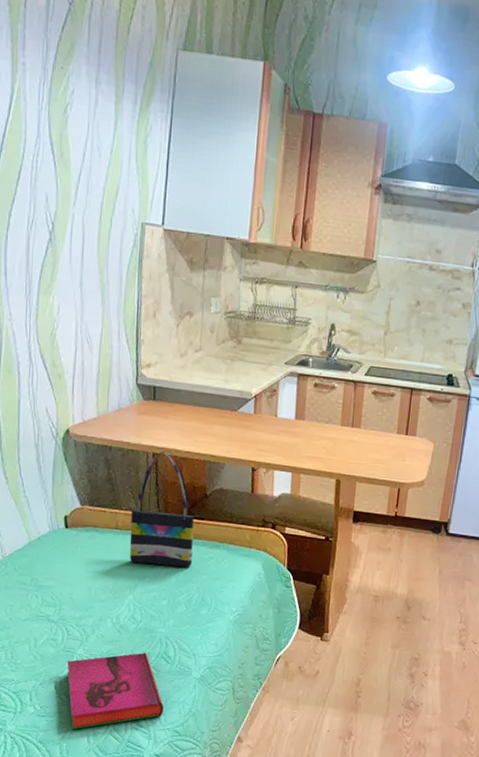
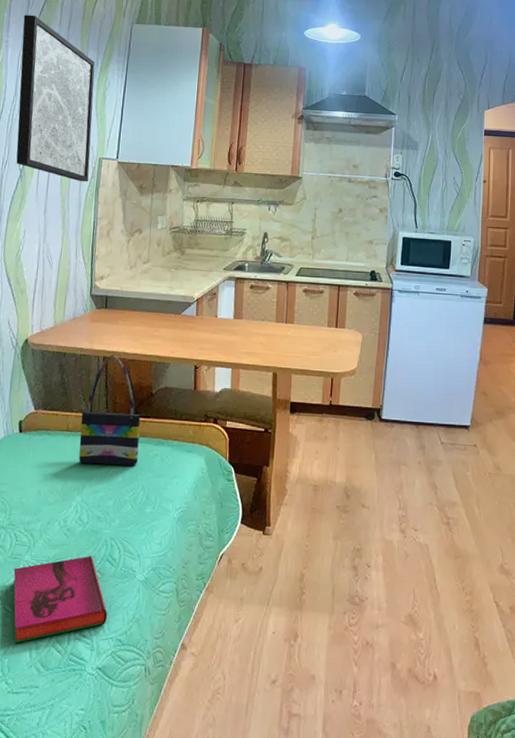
wall art: none [42,28,133,251] -> present [16,15,95,182]

